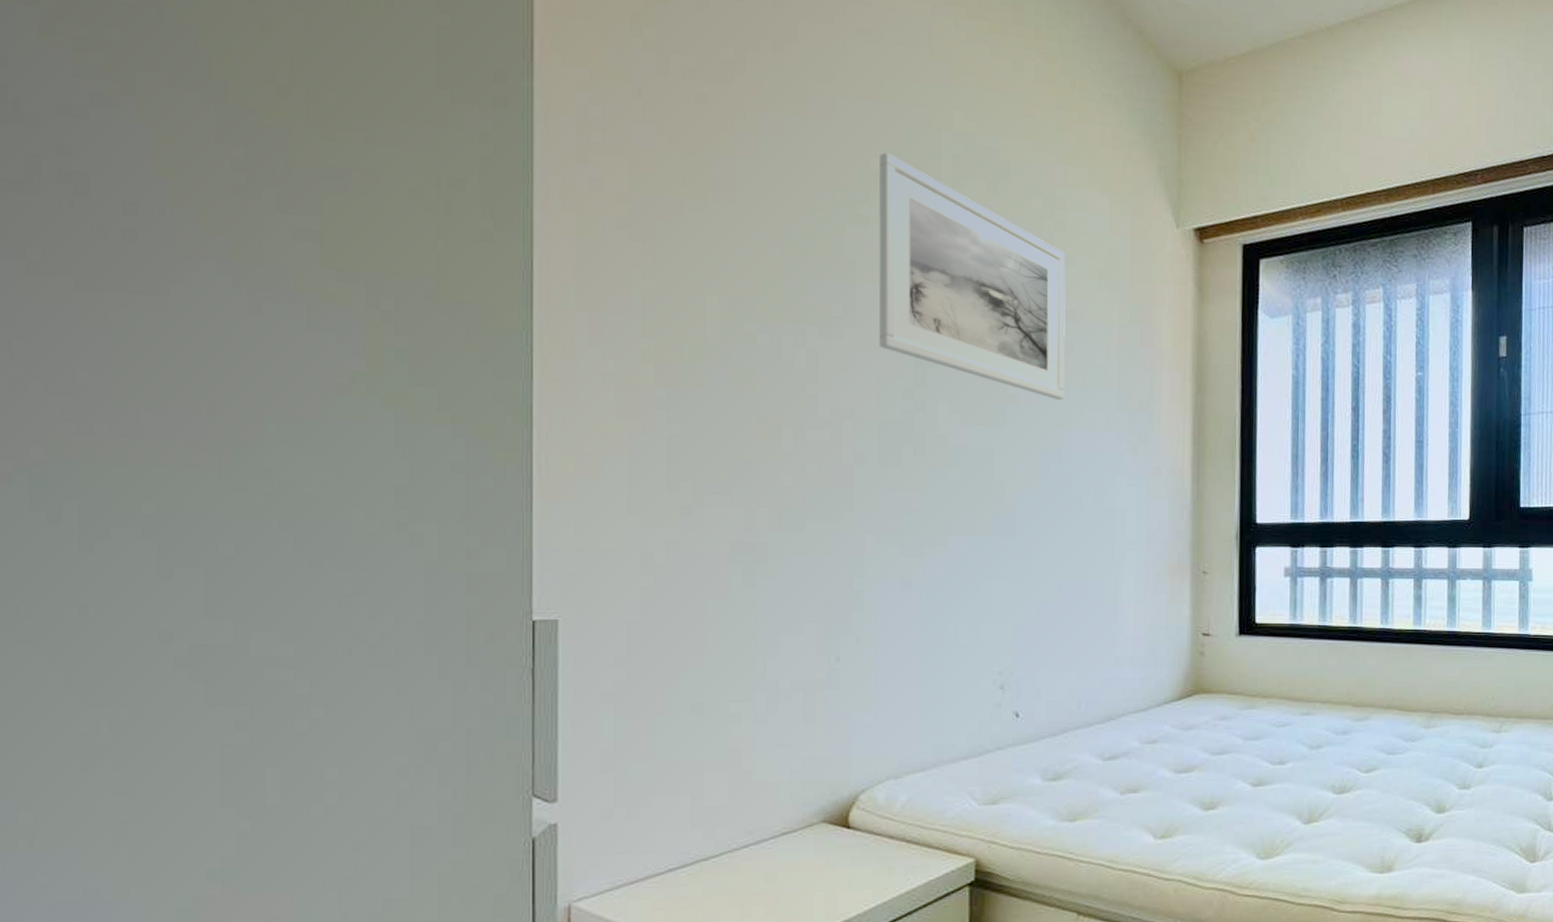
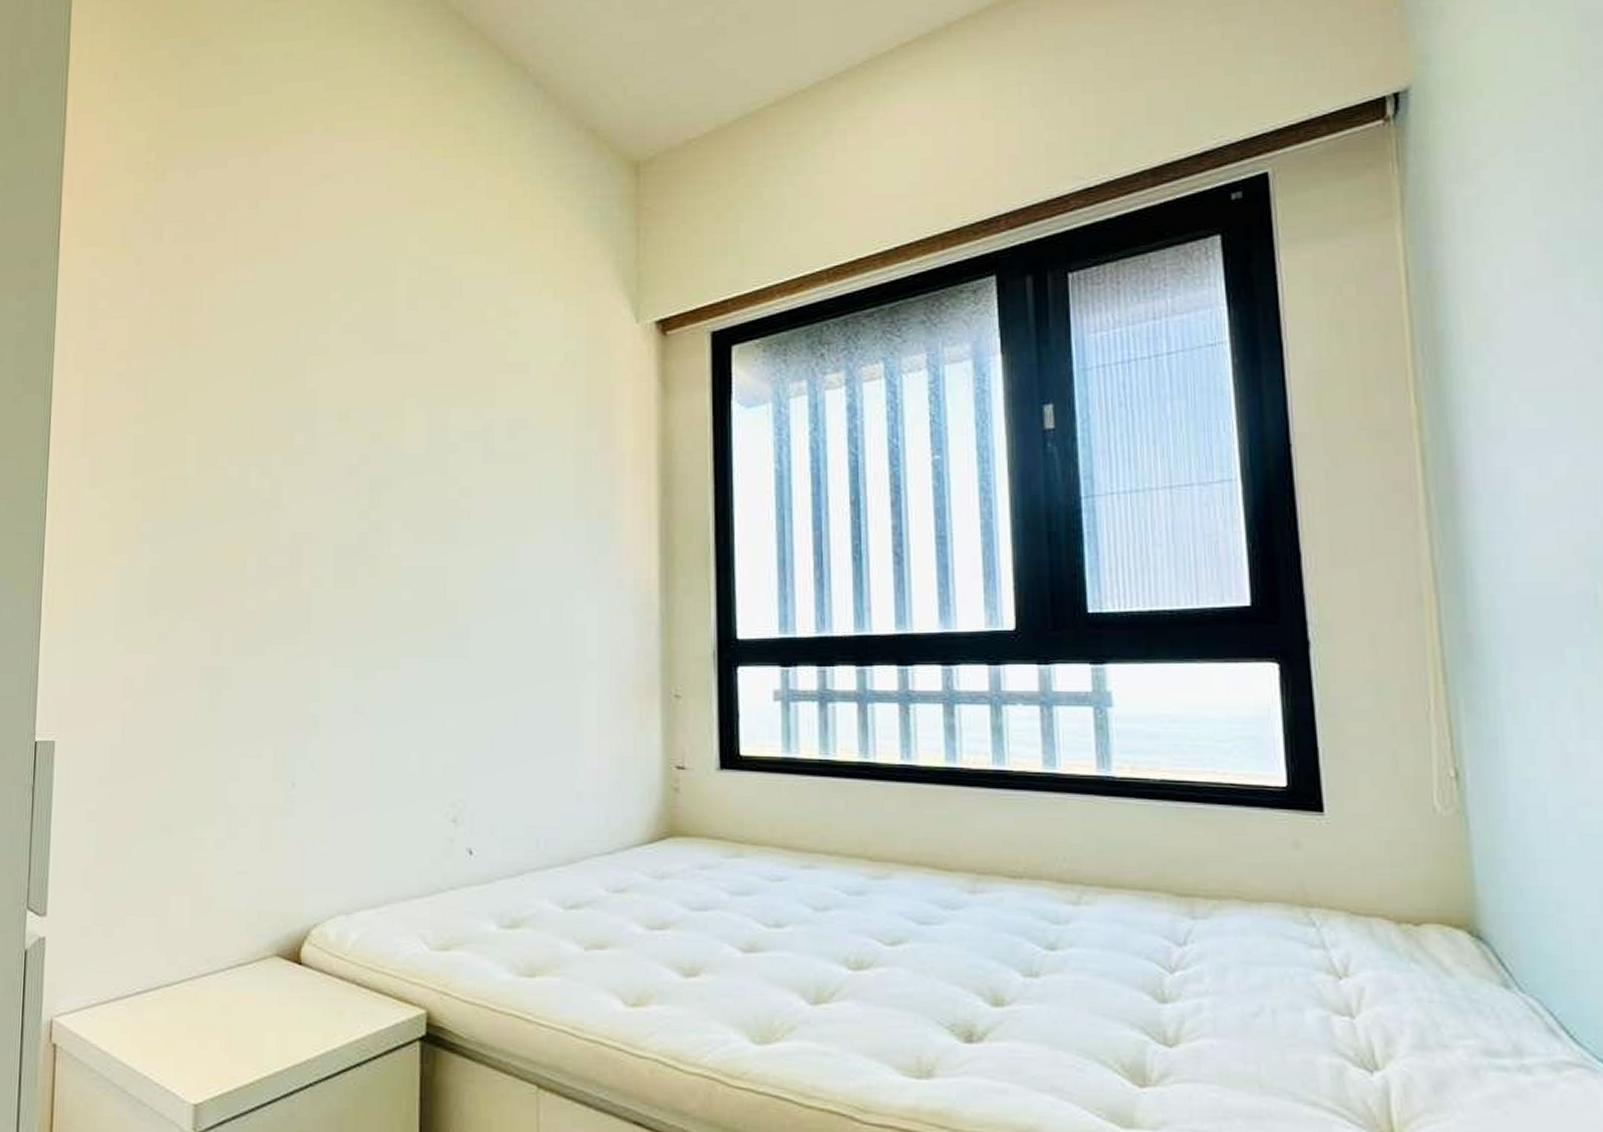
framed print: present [878,152,1066,400] -> none [337,284,519,512]

